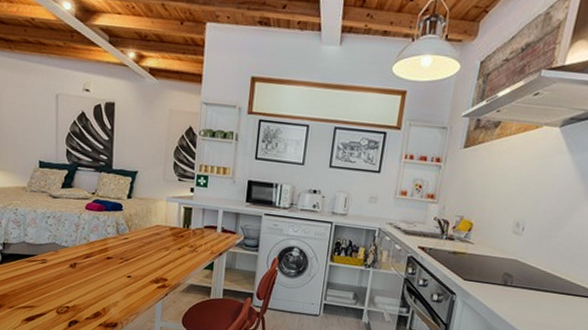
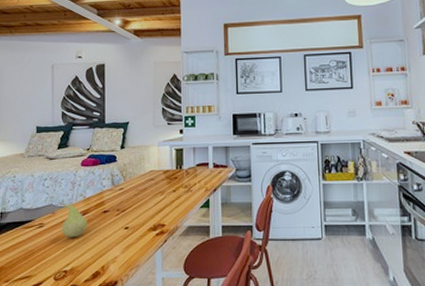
fruit: none [61,241,90,278] -> present [58,201,87,238]

